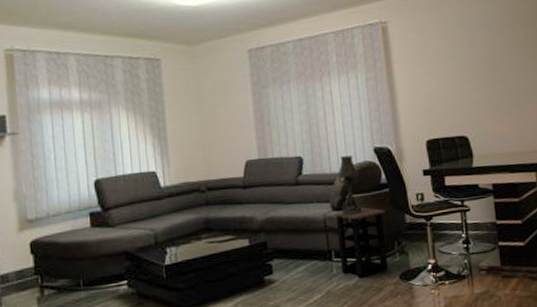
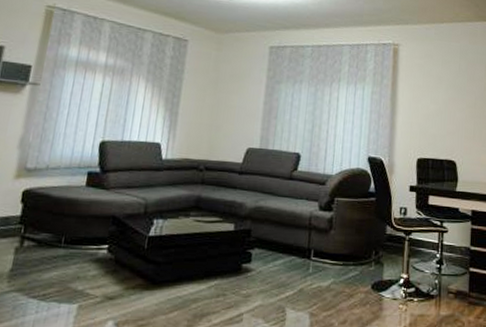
side table: present [334,207,388,279] -> none [317,212,368,282]
table lamp: present [337,155,364,216] -> none [326,160,350,218]

